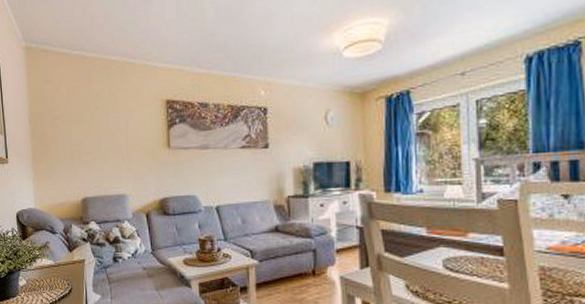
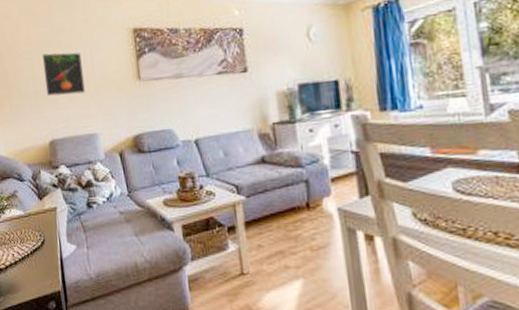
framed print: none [80,117,118,157] -> present [43,52,85,97]

